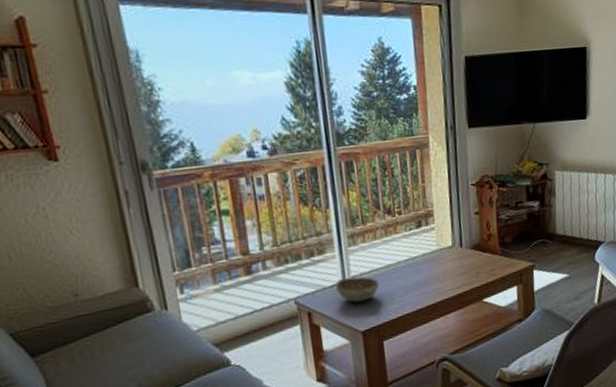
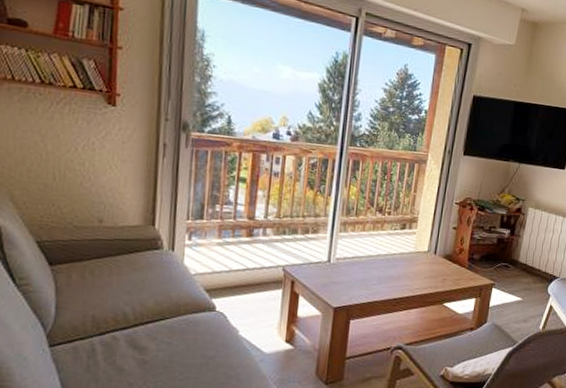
decorative bowl: present [335,277,379,303] -> none [320,258,358,282]

